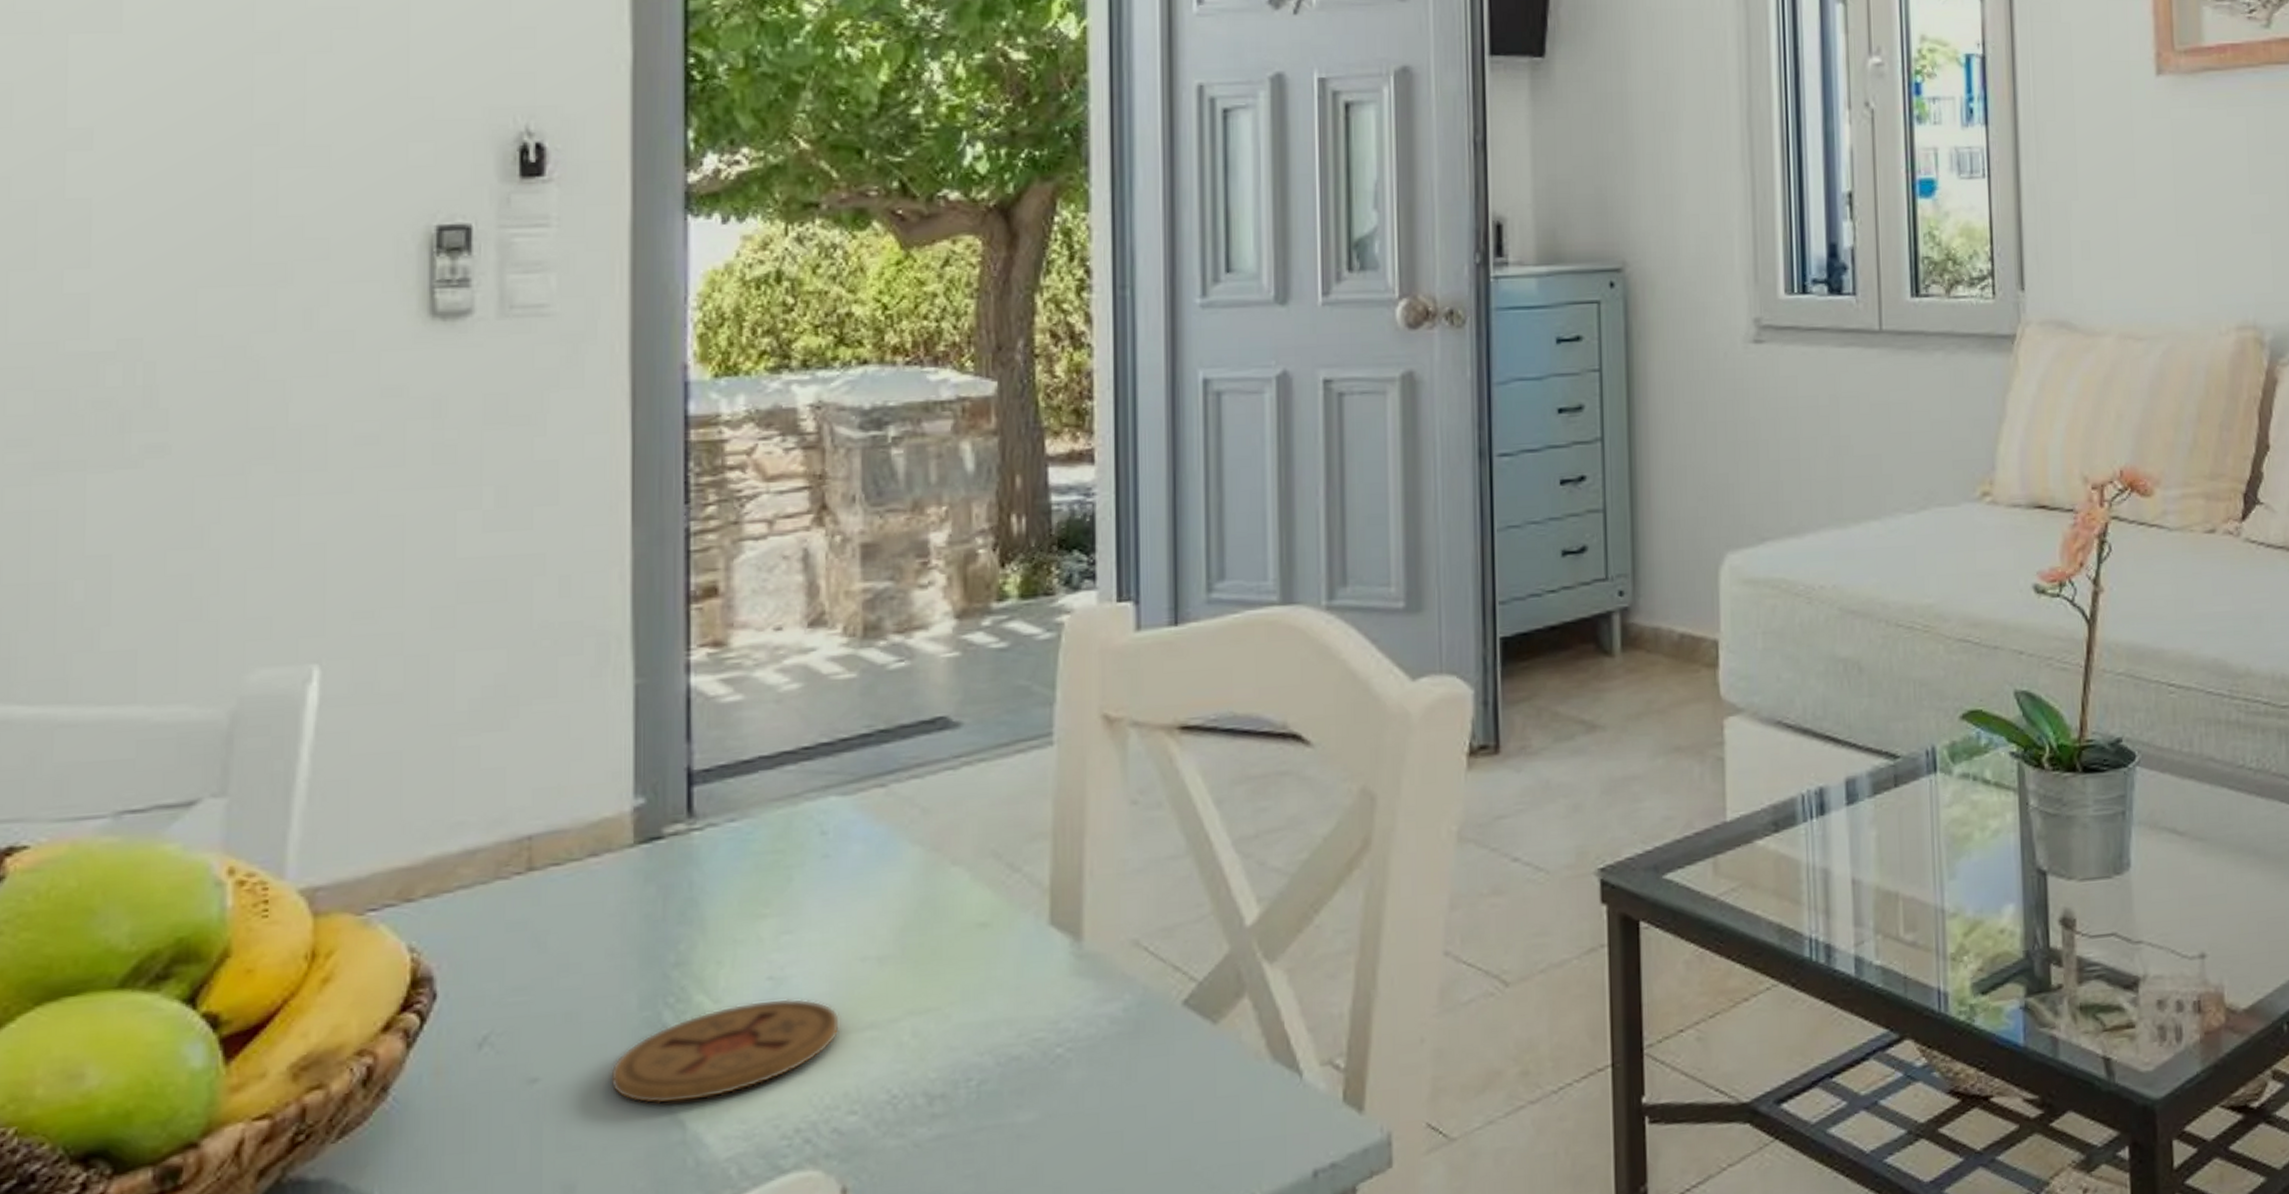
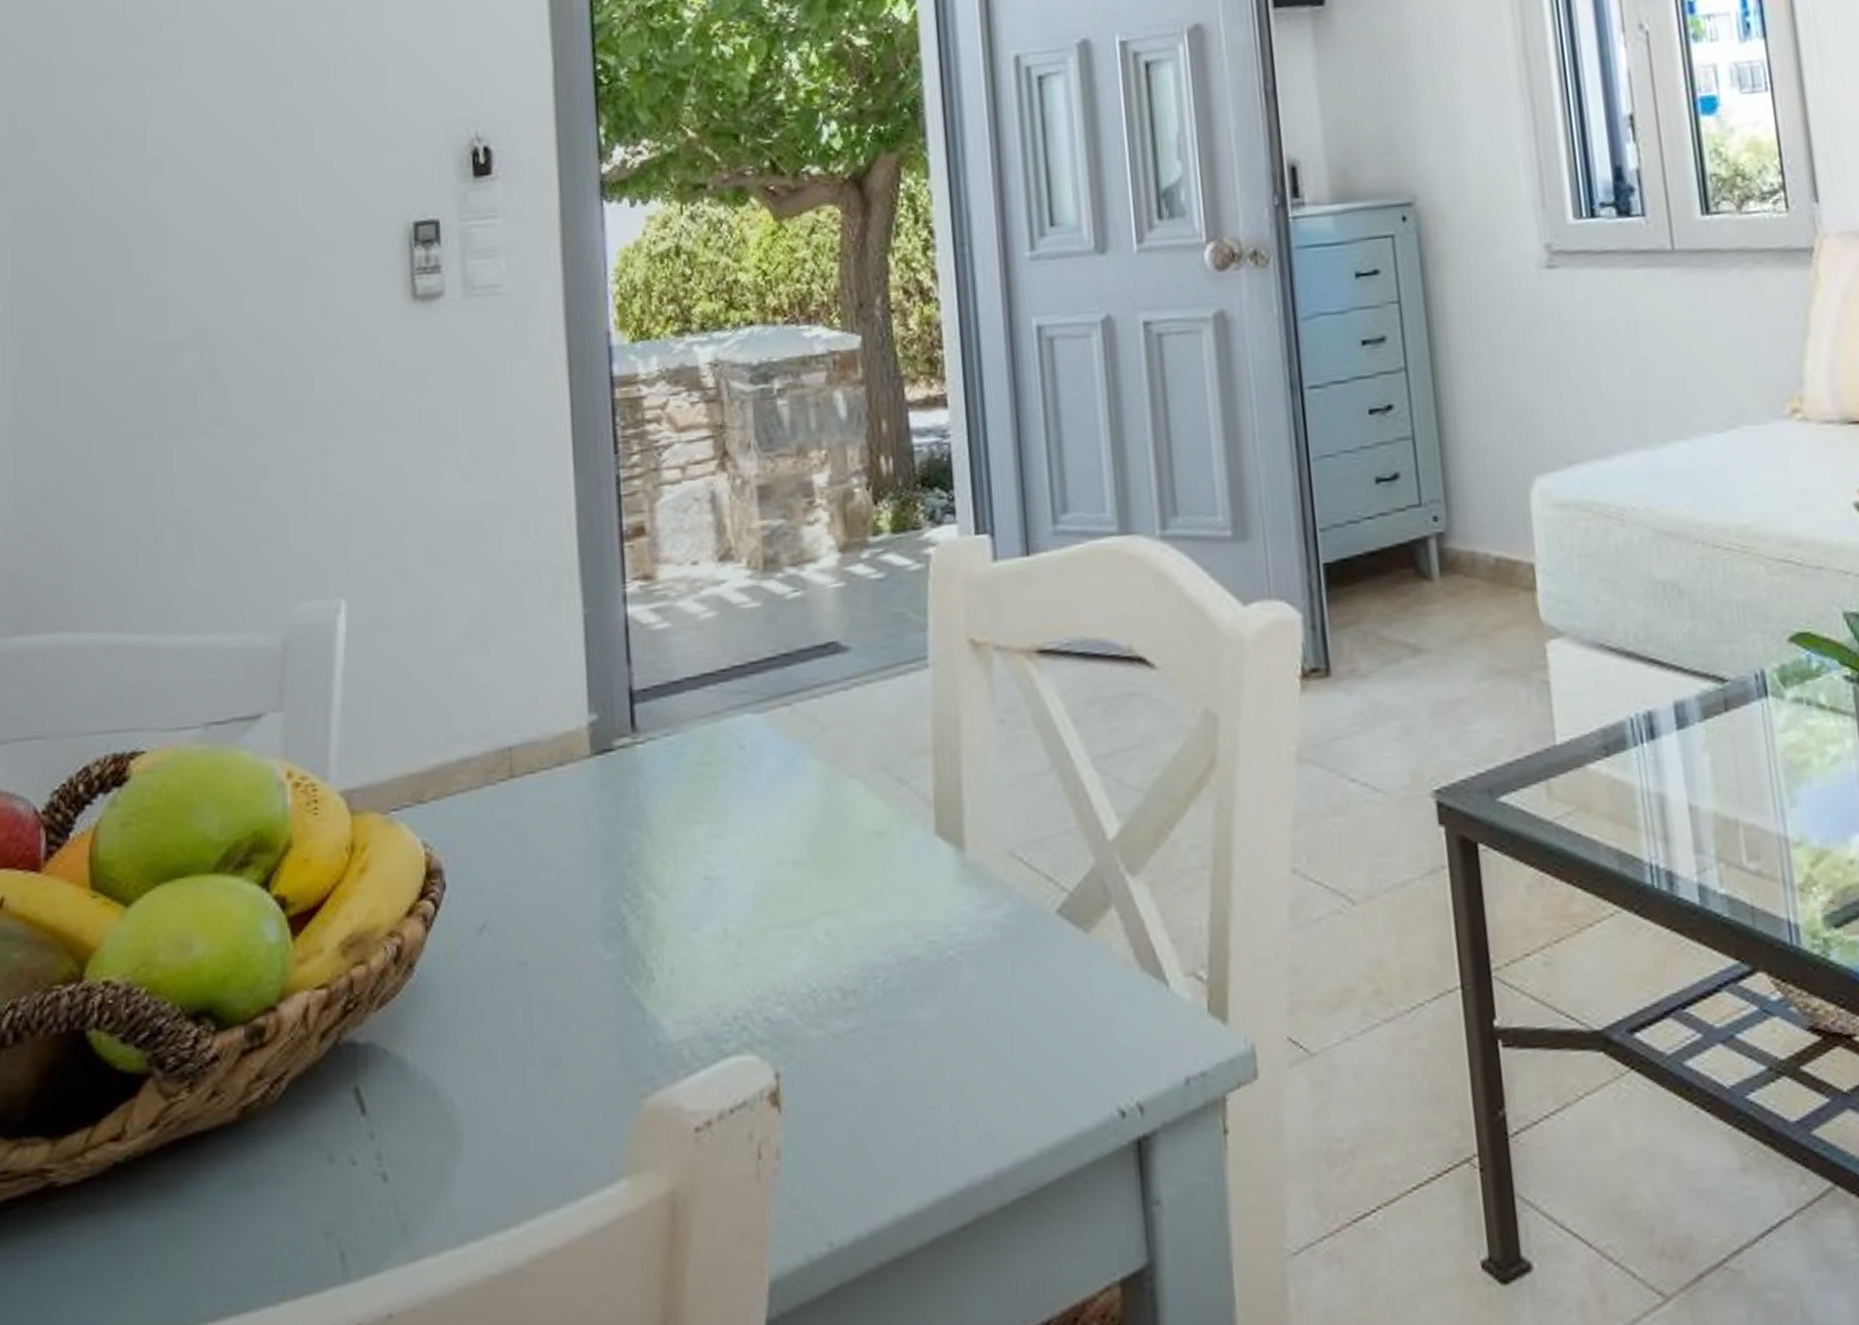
coaster: present [609,998,839,1105] -> none [582,896,765,989]

